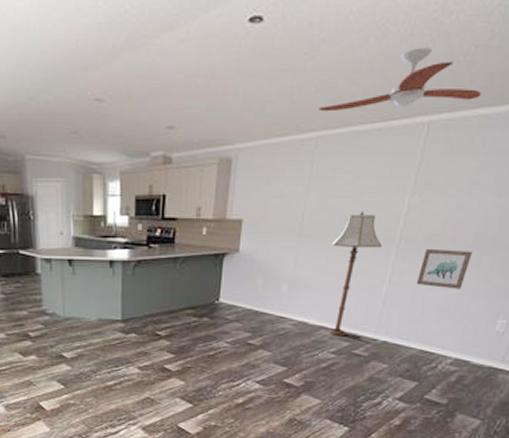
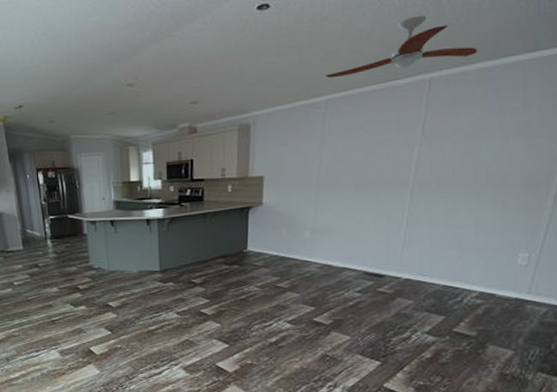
floor lamp: present [327,210,382,337] -> none [347,161,396,277]
wall art: present [417,248,473,289] -> none [434,190,486,227]

